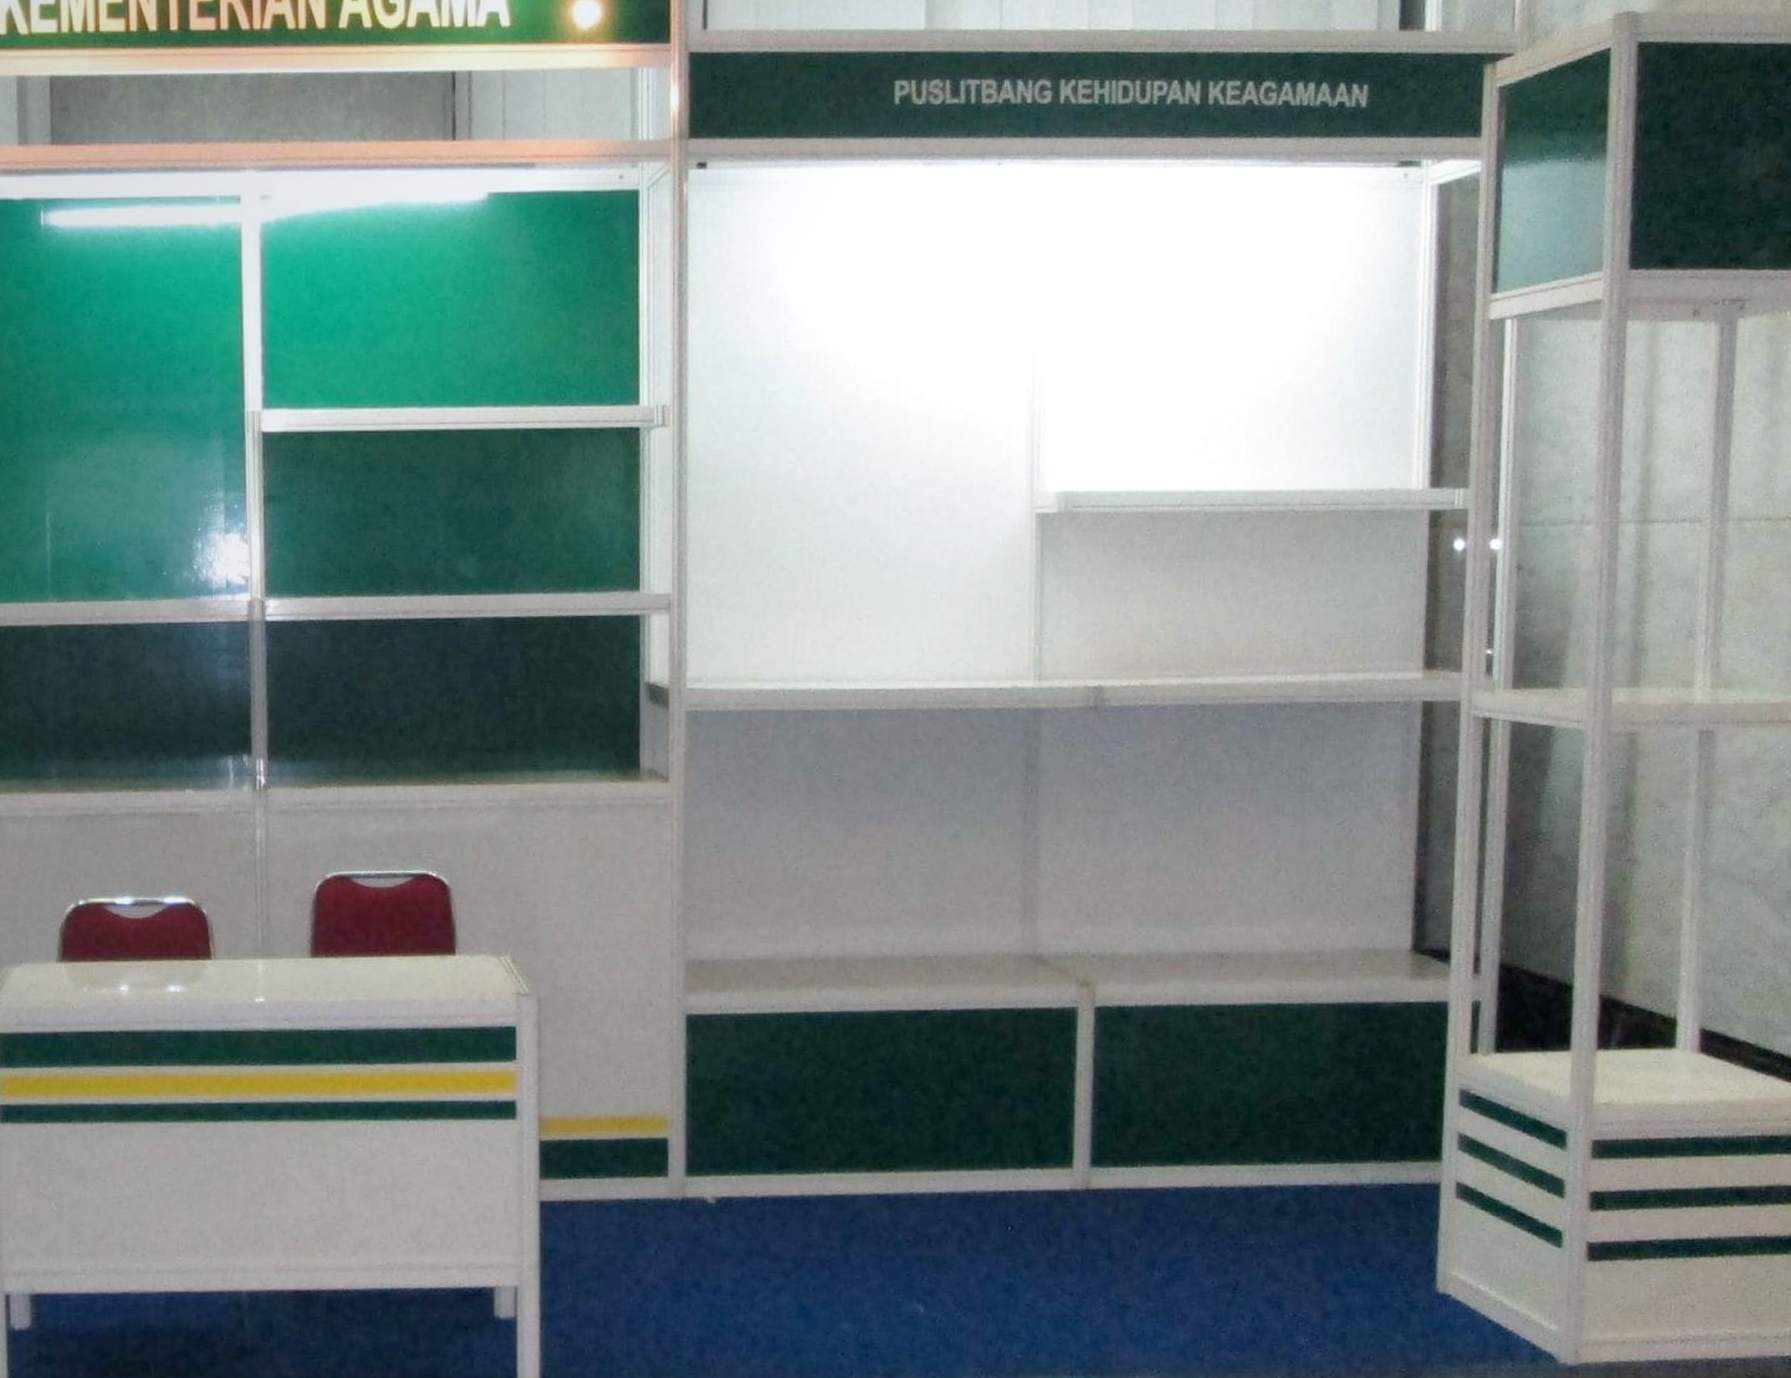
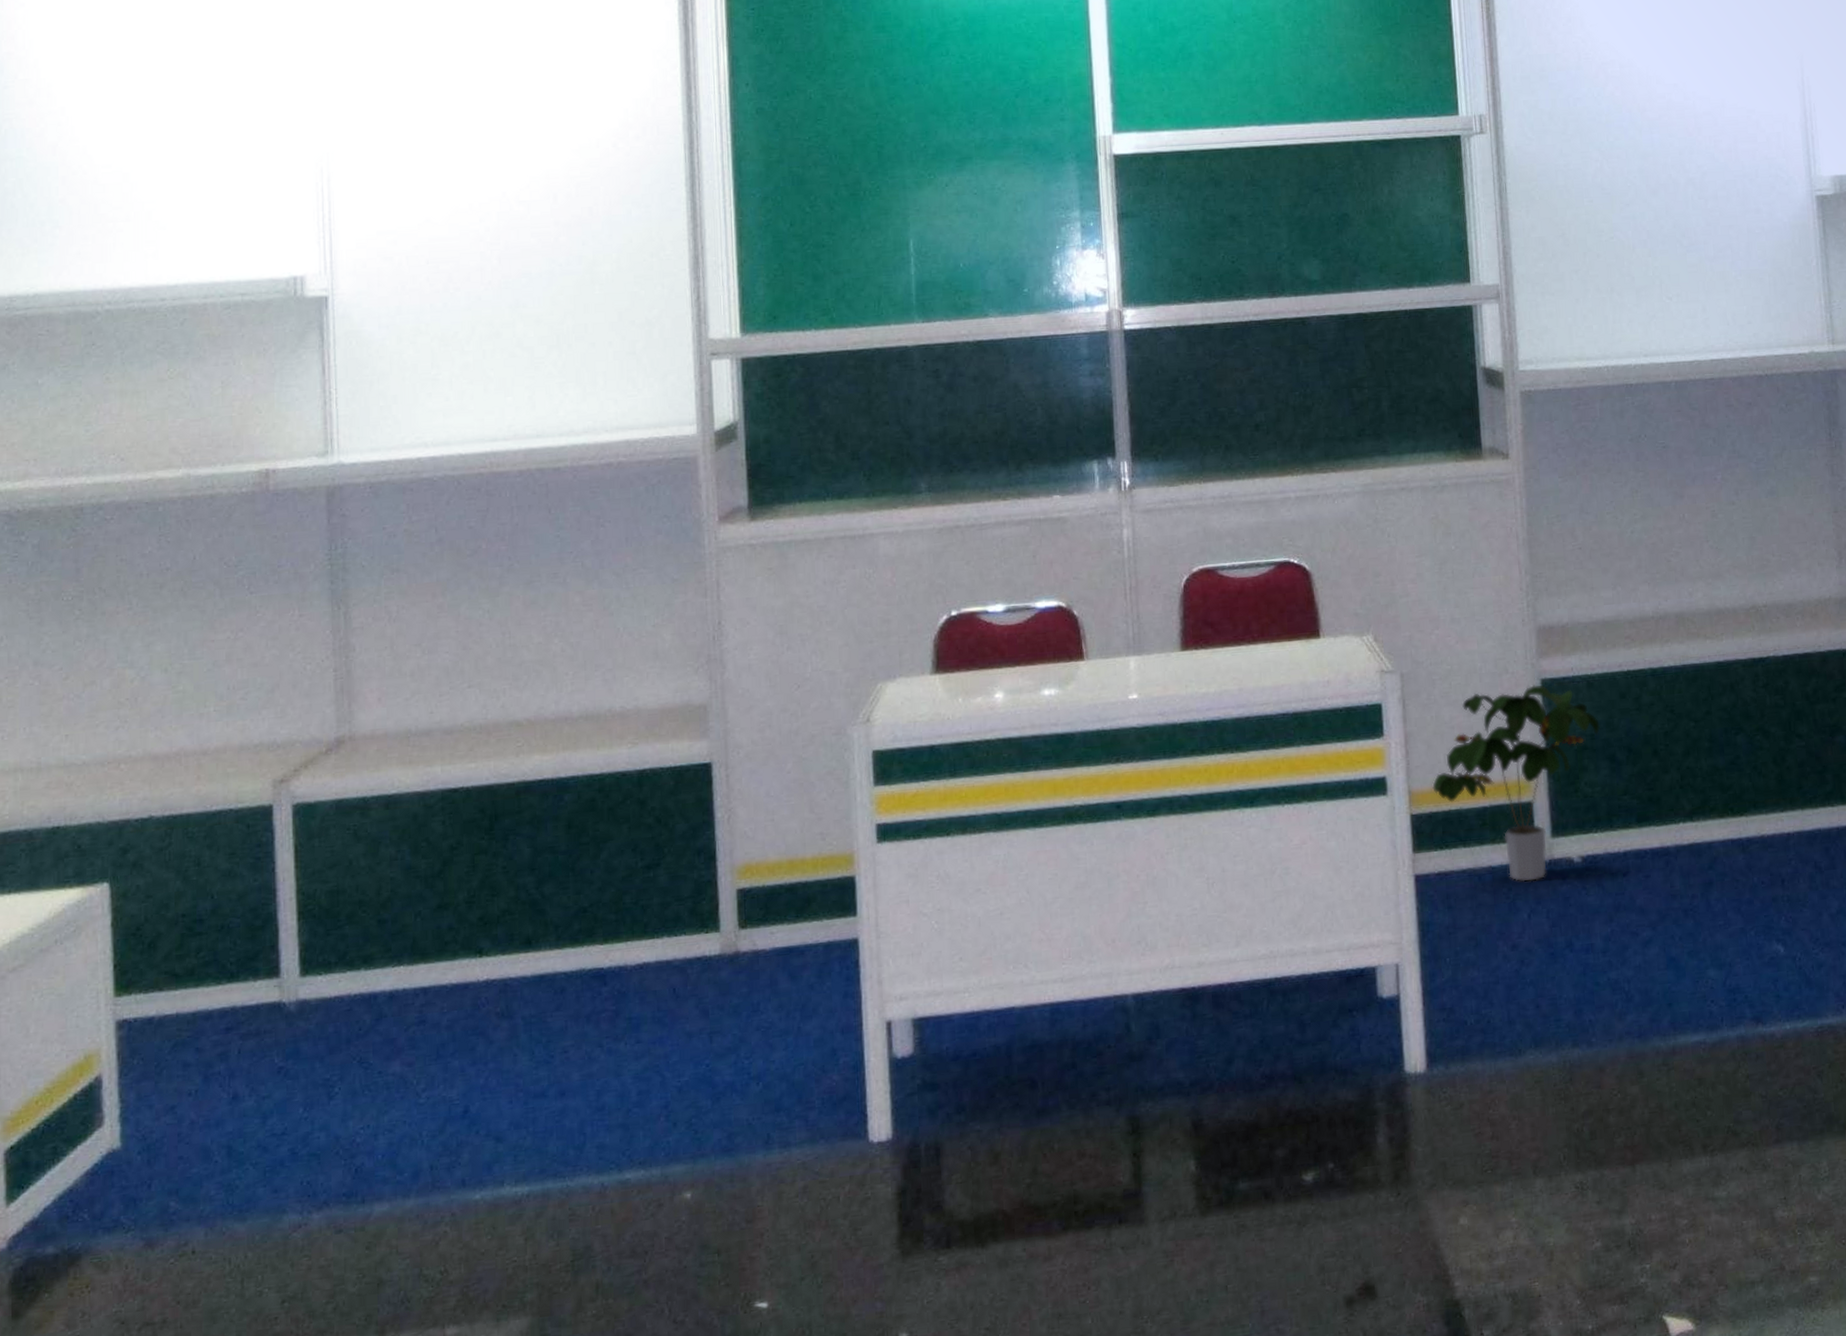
potted plant: none [564,1020,747,1218] -> present [1432,685,1601,882]

